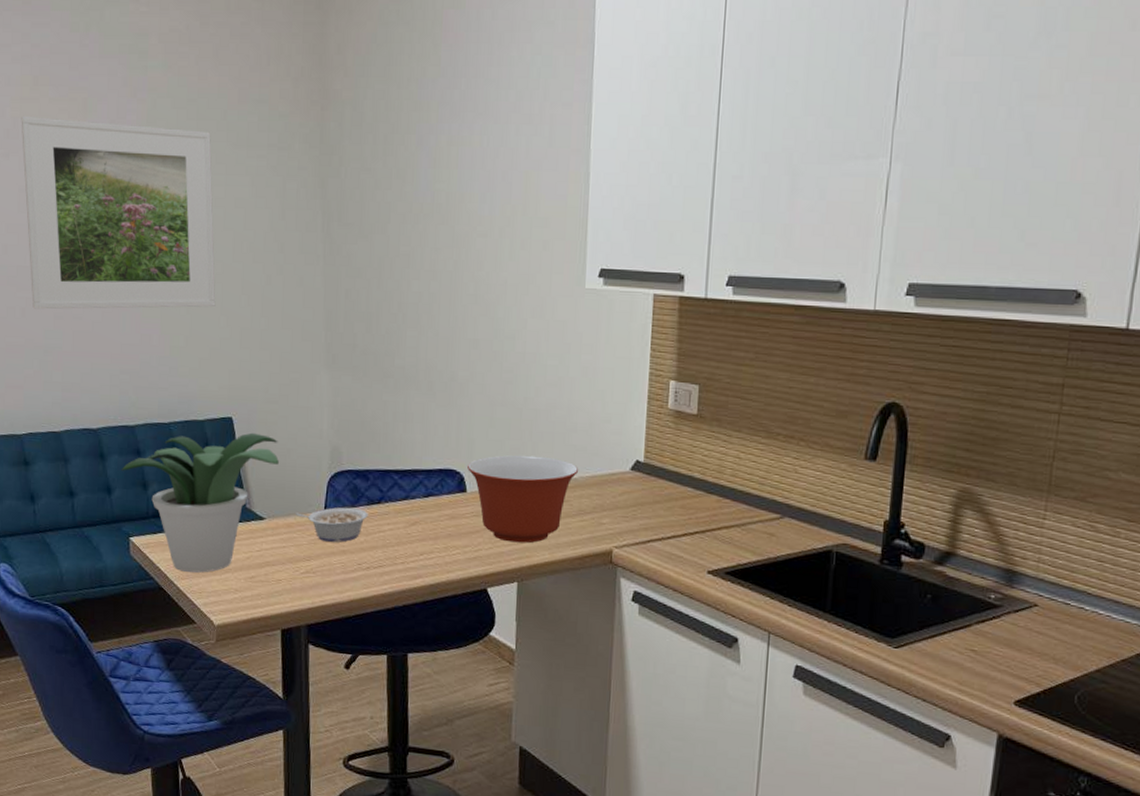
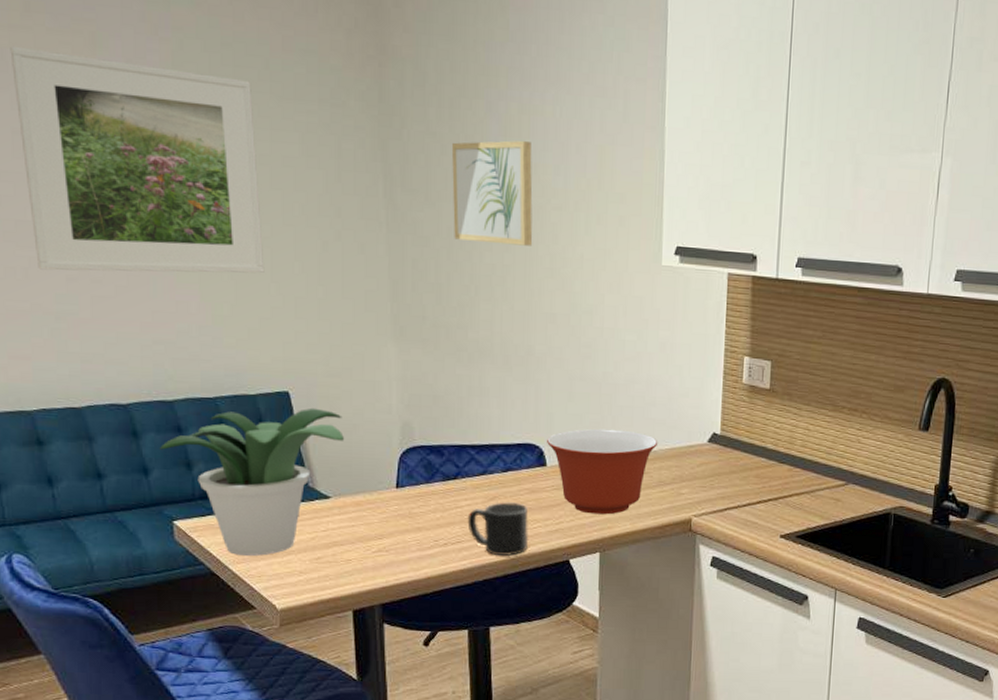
legume: present [296,507,368,543] -> none [365,483,444,520]
wall art: none [384,171,460,273] -> present [451,140,533,246]
mug: none [389,527,448,582] -> present [467,502,529,556]

